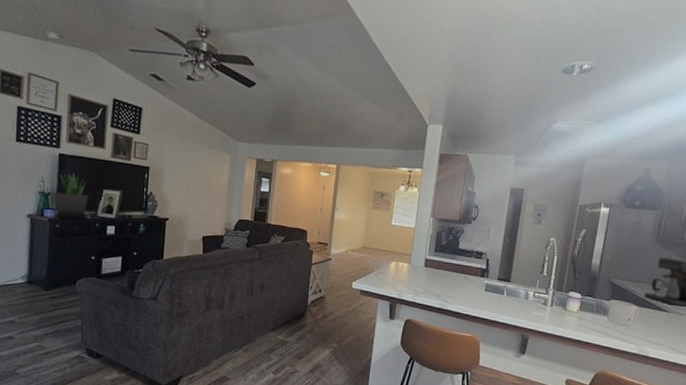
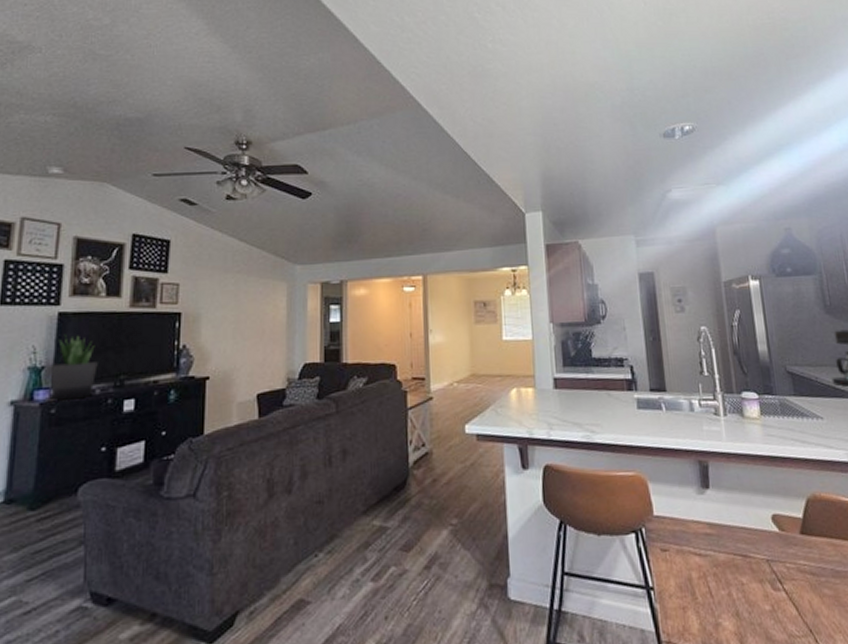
picture frame: present [94,188,122,221] -> none [106,348,145,392]
mug: present [607,300,640,327] -> none [793,393,835,428]

